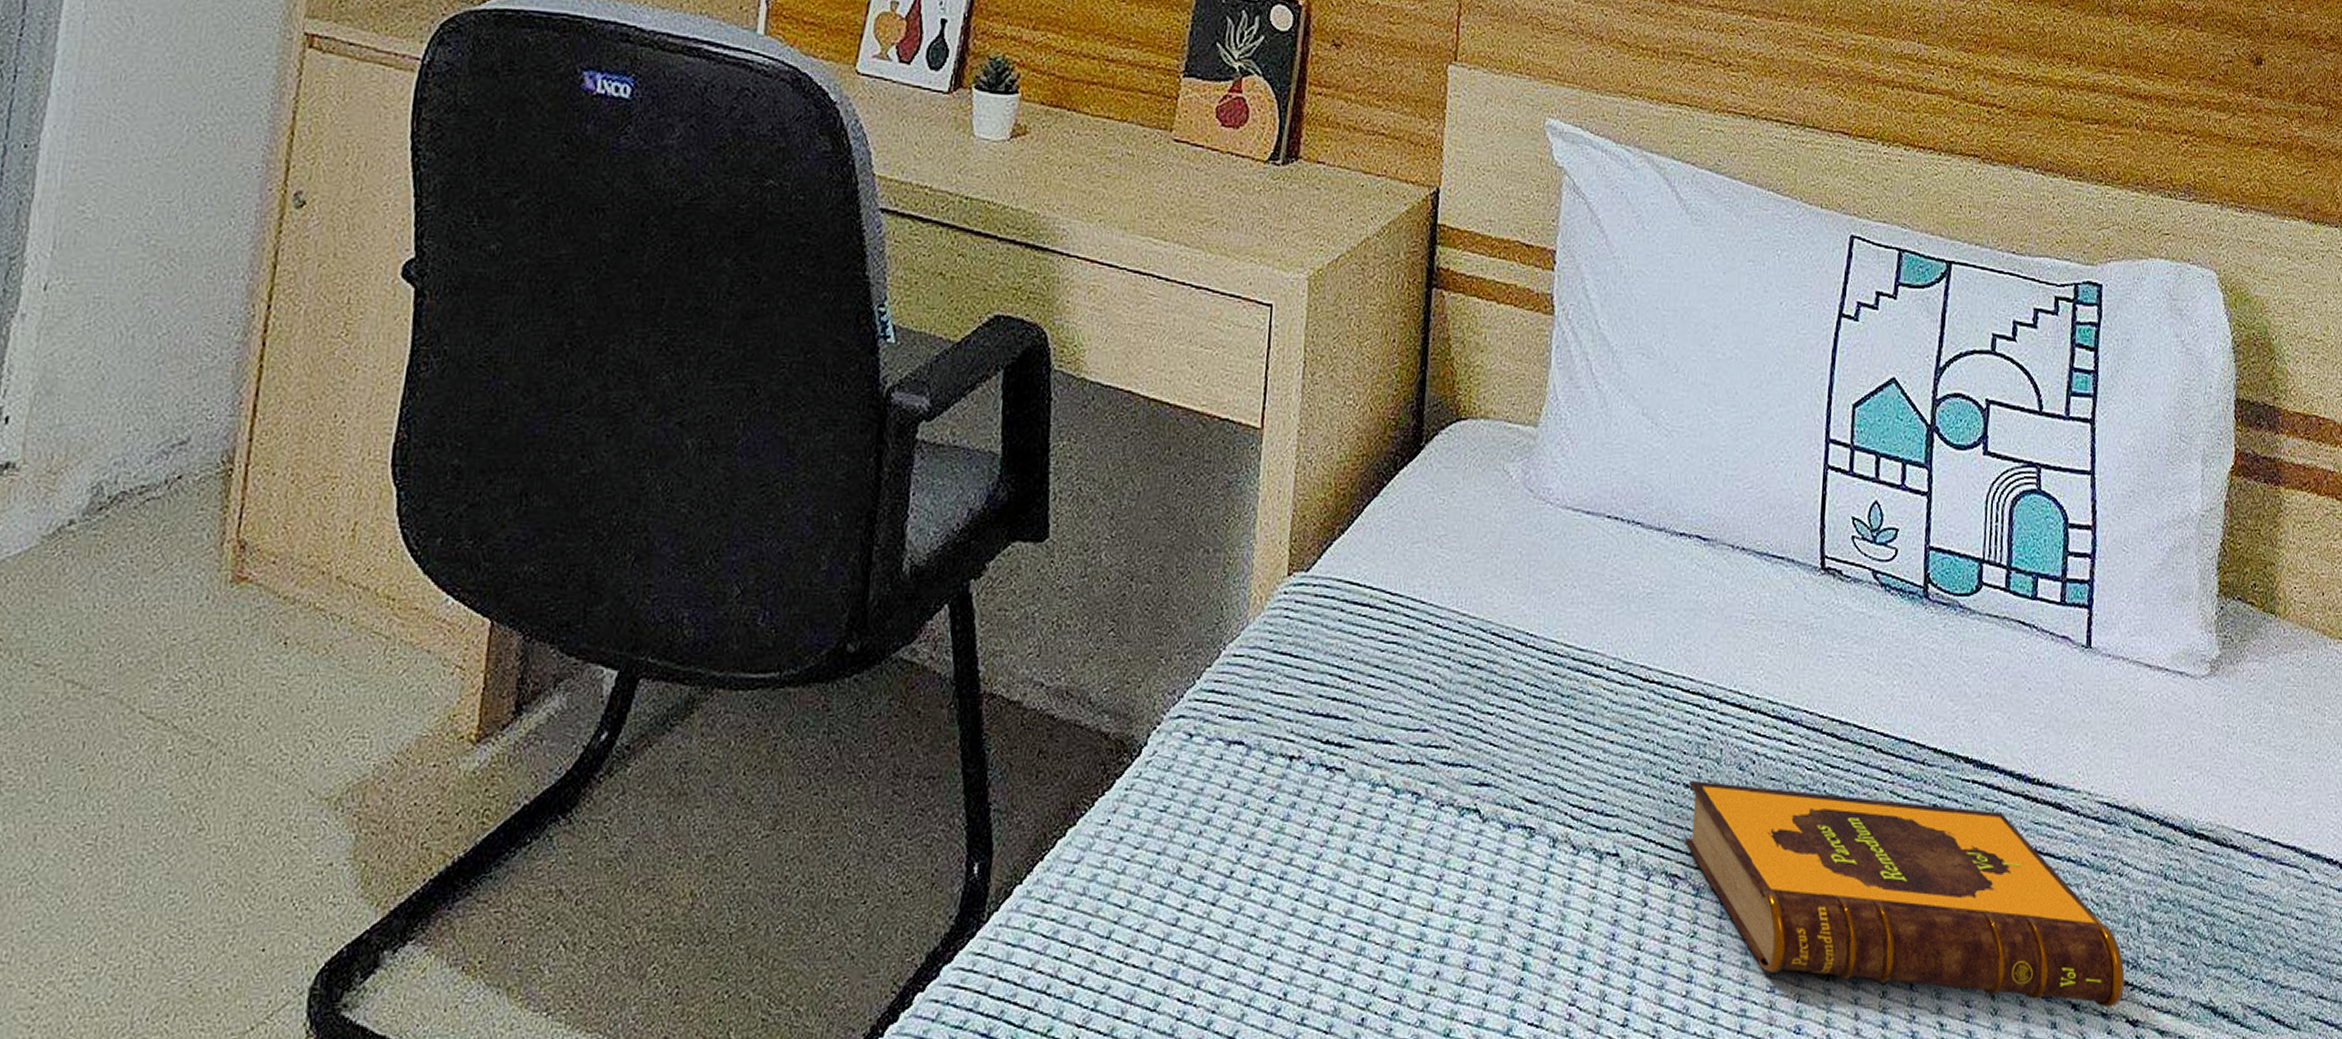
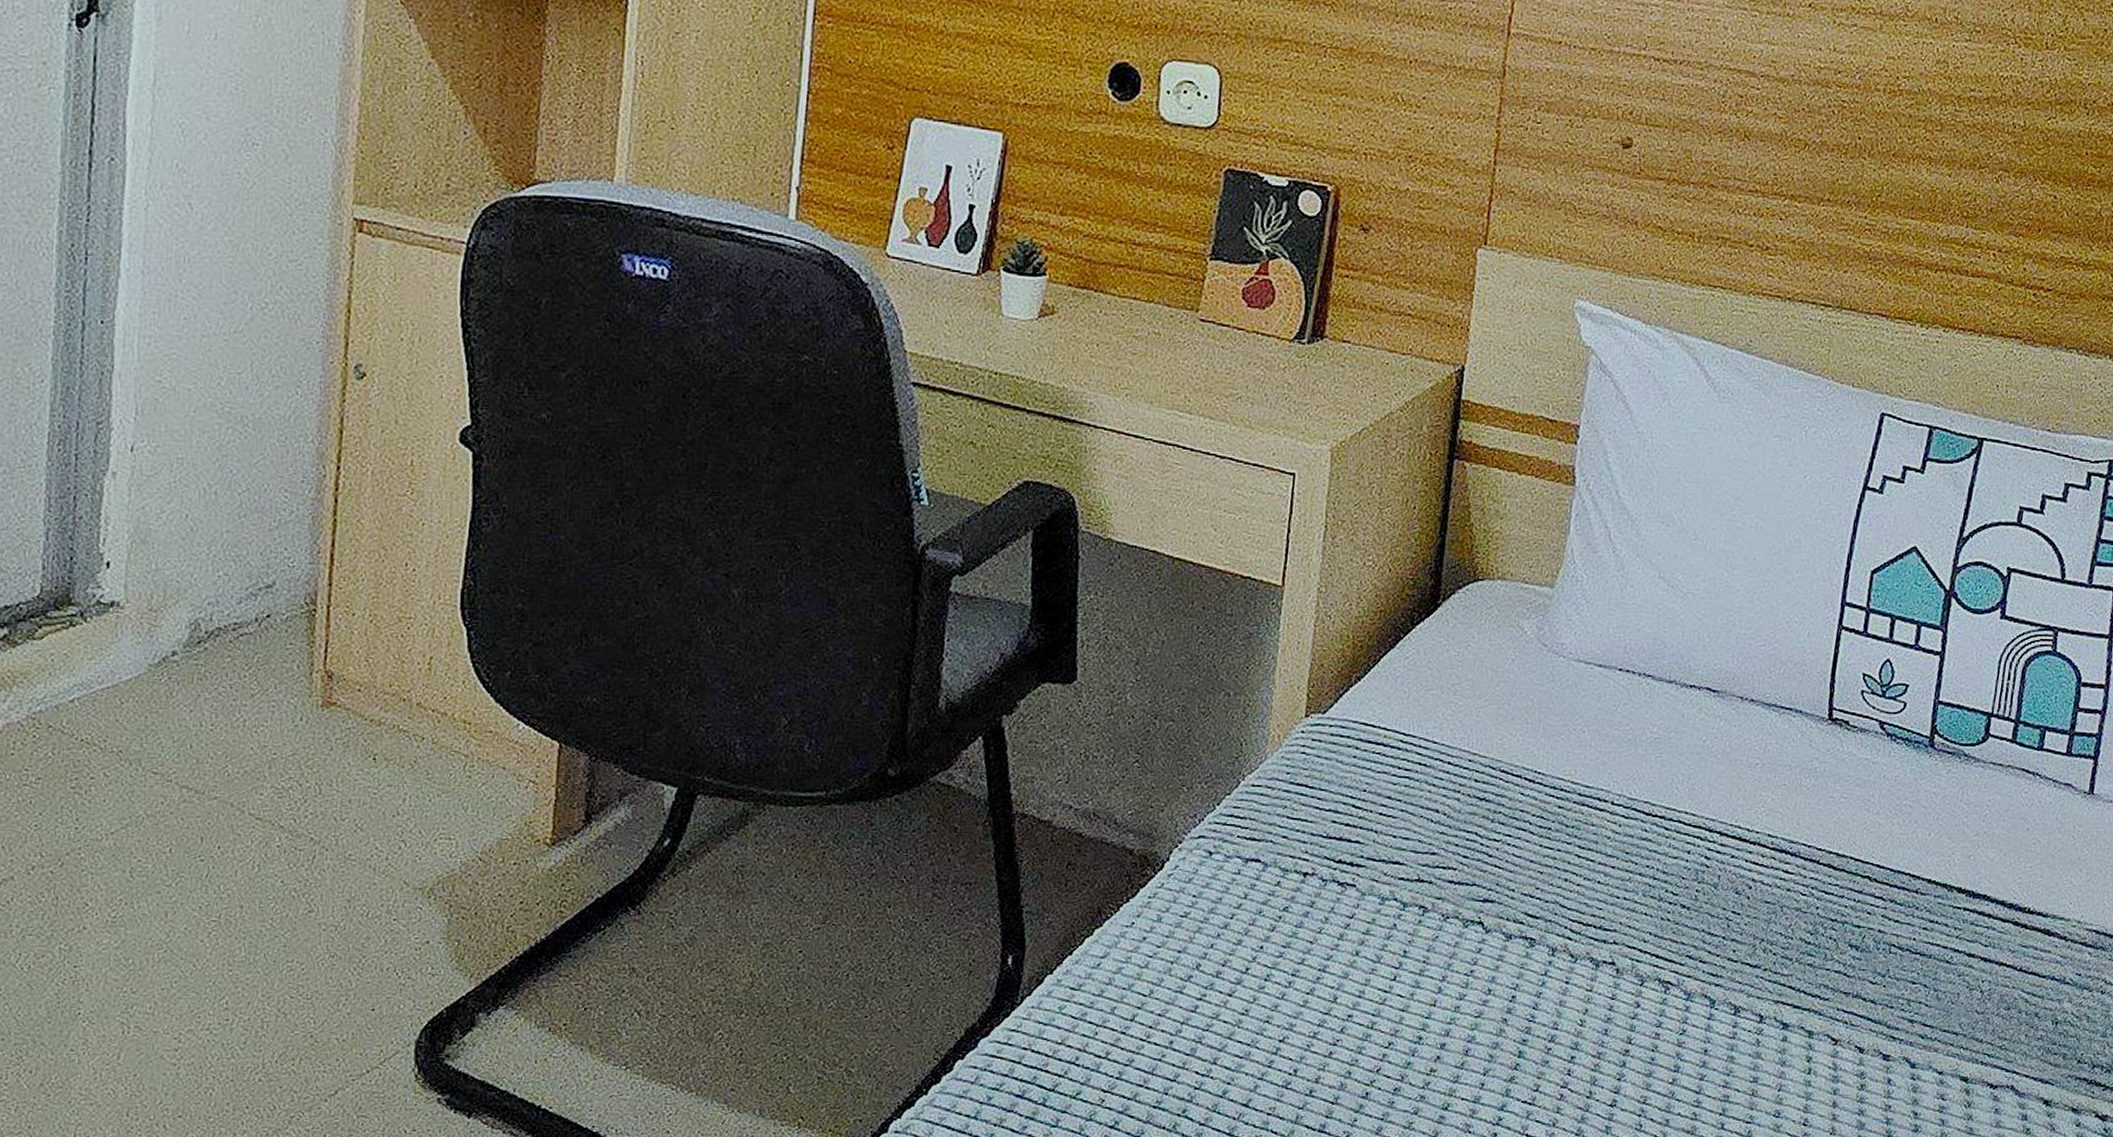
hardback book: present [1684,779,2125,1008] -> none [1678,901,2099,1104]

